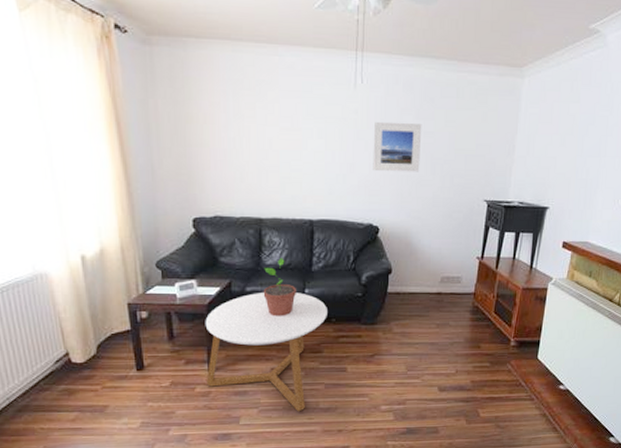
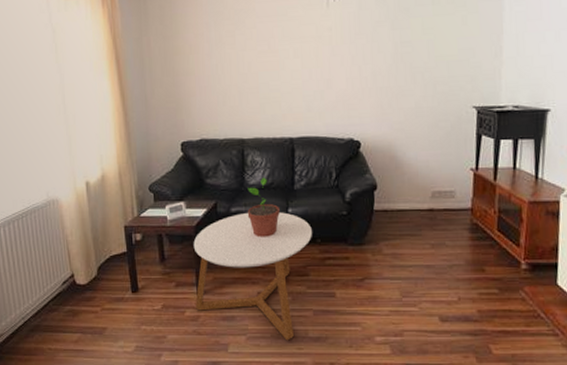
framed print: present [373,121,422,172] -> none [348,34,399,85]

